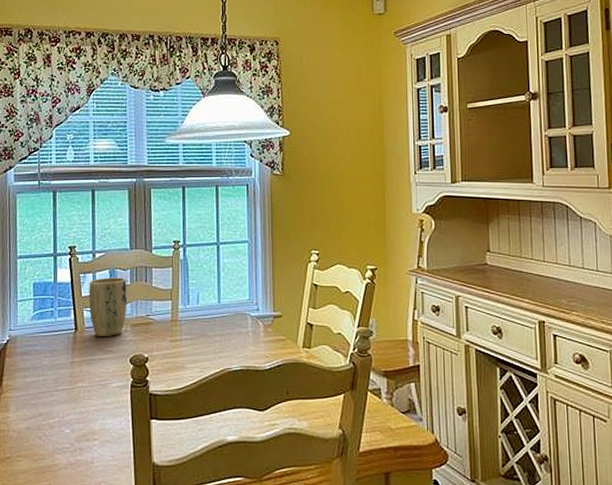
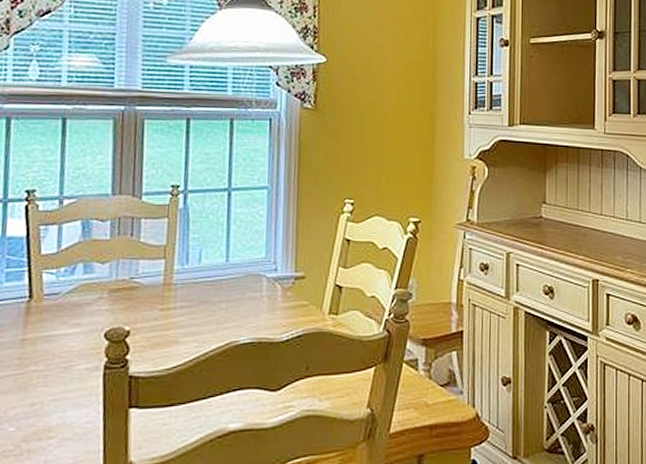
plant pot: present [88,278,127,336] -> none [50,230,106,306]

